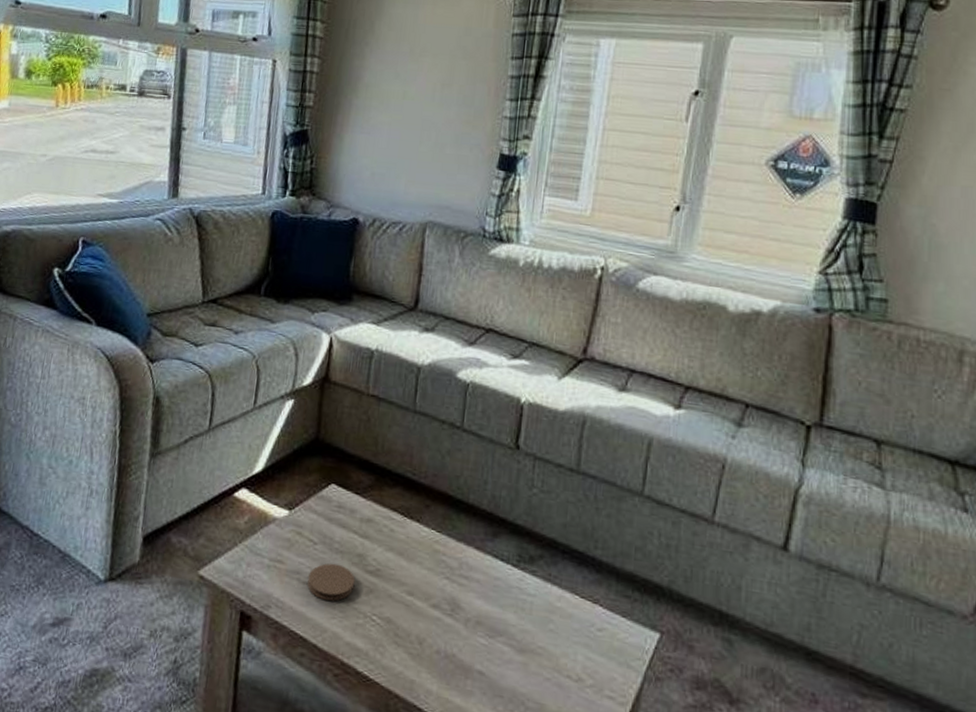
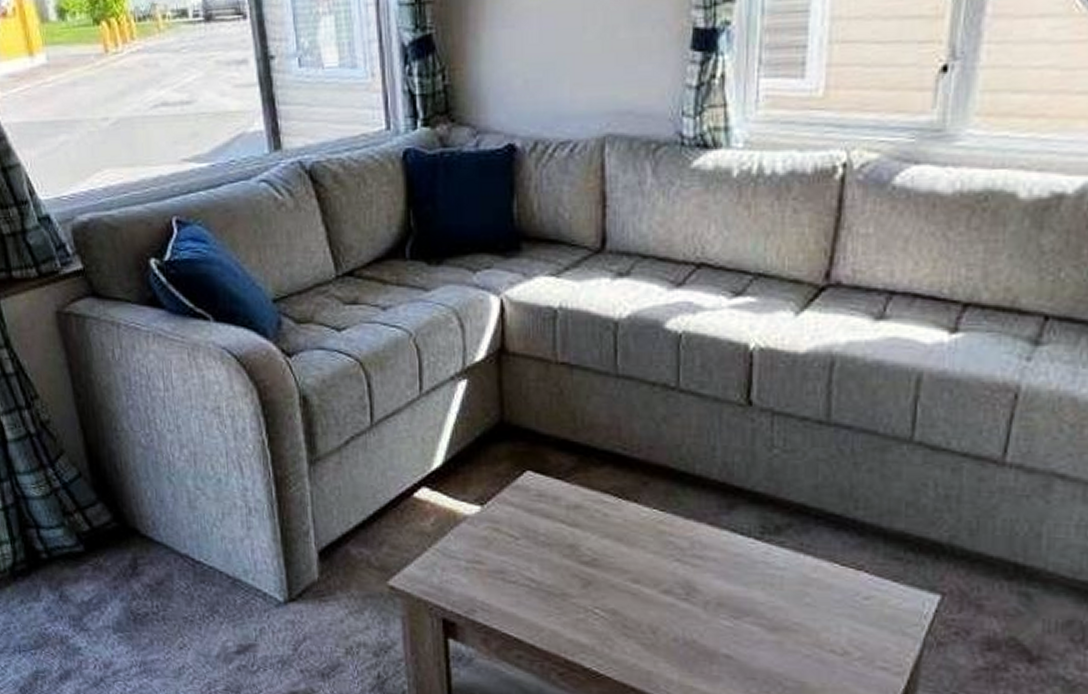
coaster: present [307,563,355,601] -> none [514,557,569,598]

